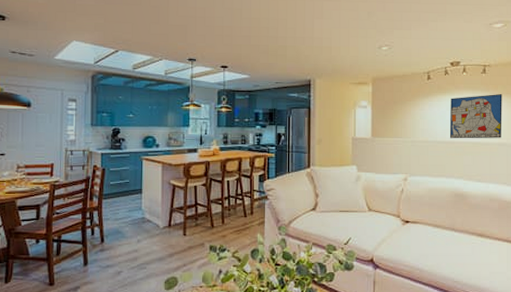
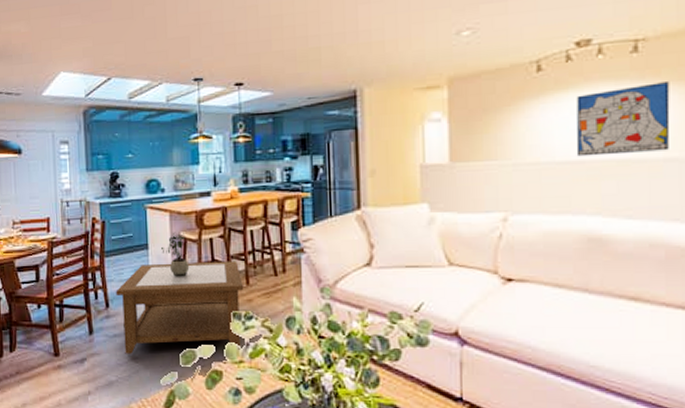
coffee table: none [111,204,220,282] -> present [116,261,244,354]
potted plant: none [153,181,176,217] -> present [161,233,190,277]

